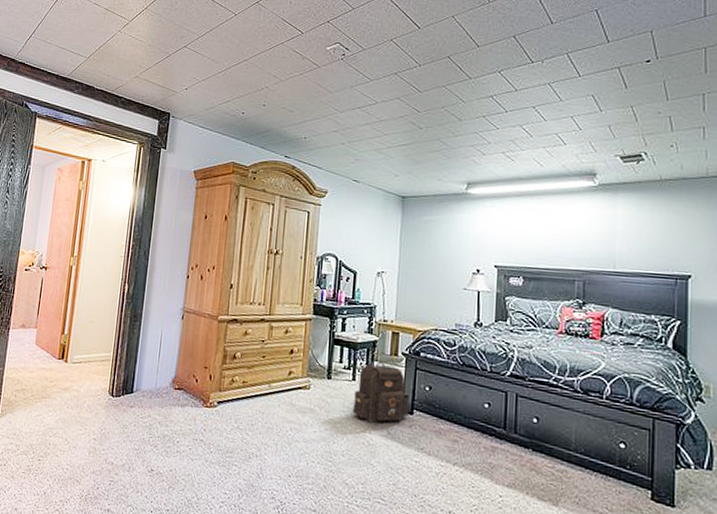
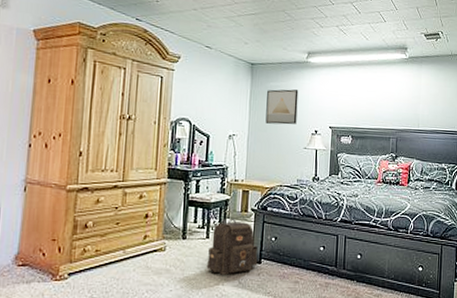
wall art: none [418,223,457,263] -> present [265,89,299,125]

